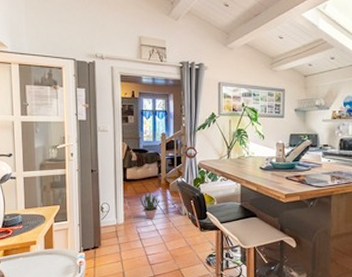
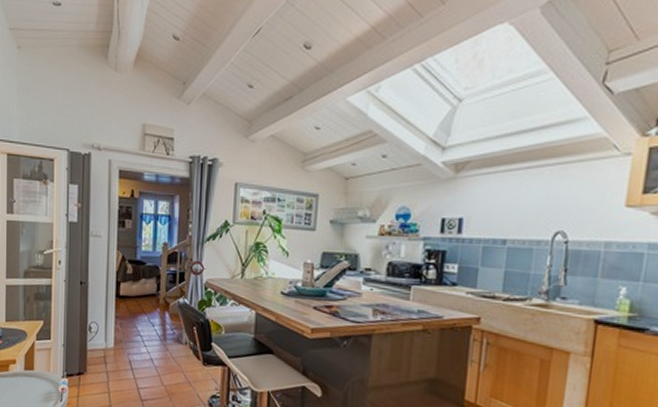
potted plant: present [139,192,160,219] -> none [133,312,157,346]

